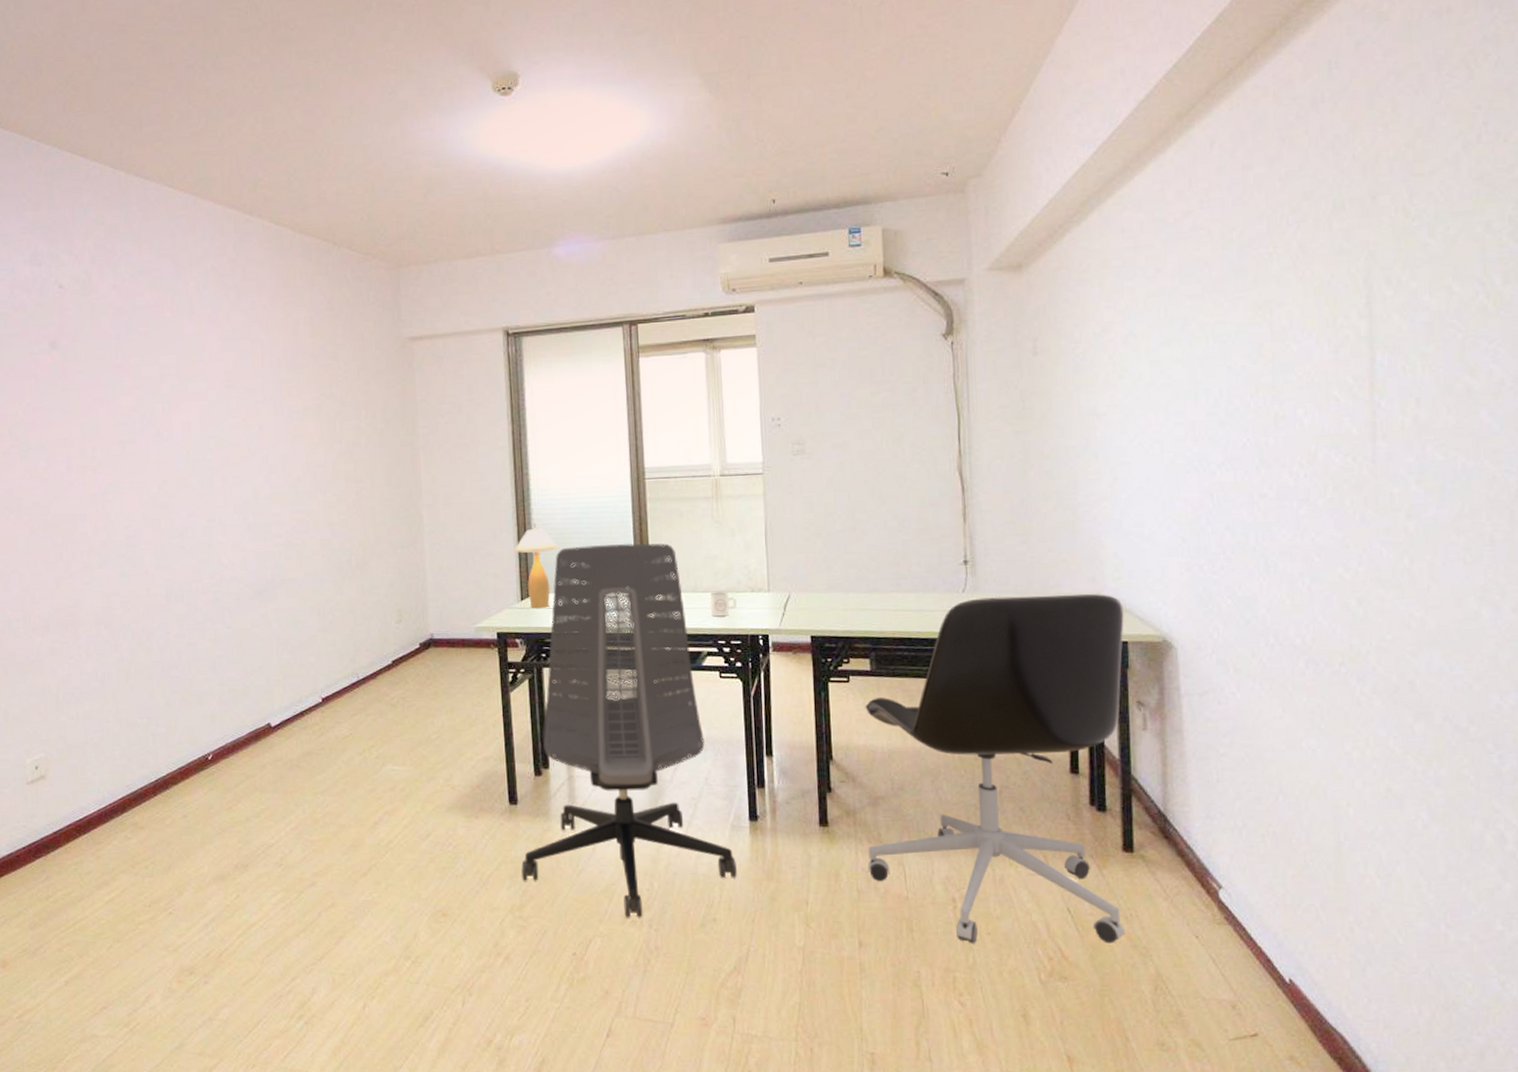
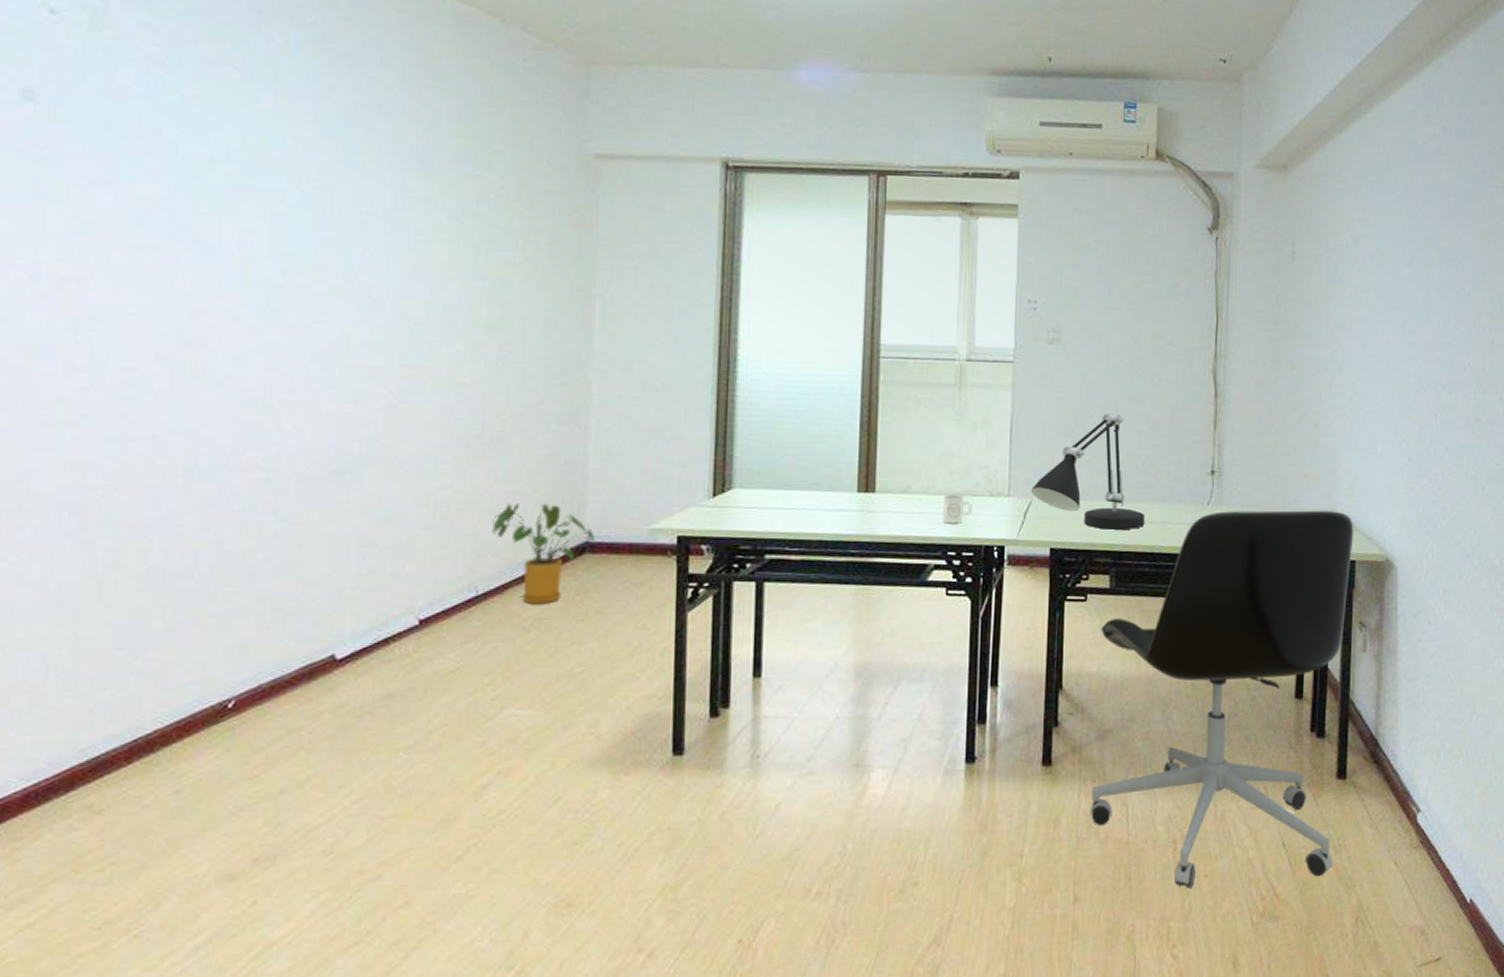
house plant: none [364,610,436,687] -> present [492,503,595,605]
table lamp: present [514,523,559,609] -> none [709,401,768,507]
office chair: present [521,543,737,918] -> none [681,432,947,890]
desk lamp: none [788,513,901,618] -> present [1030,414,1145,530]

